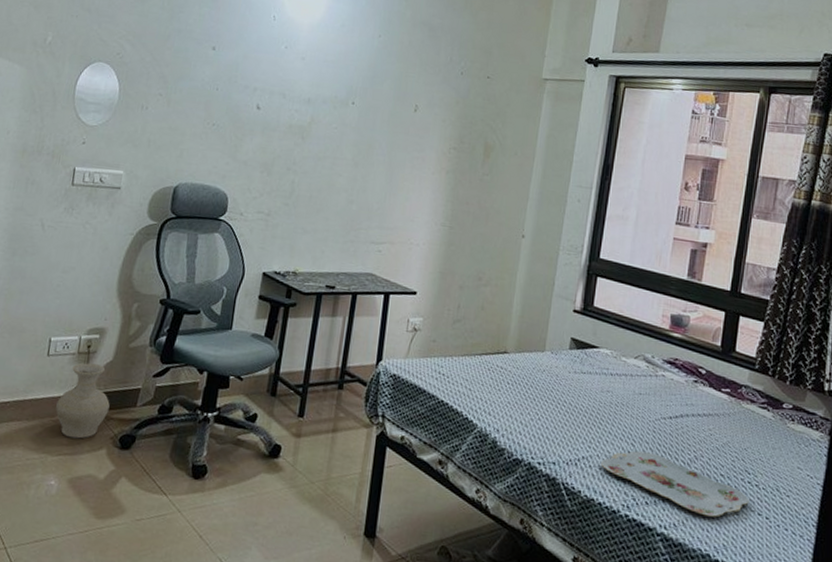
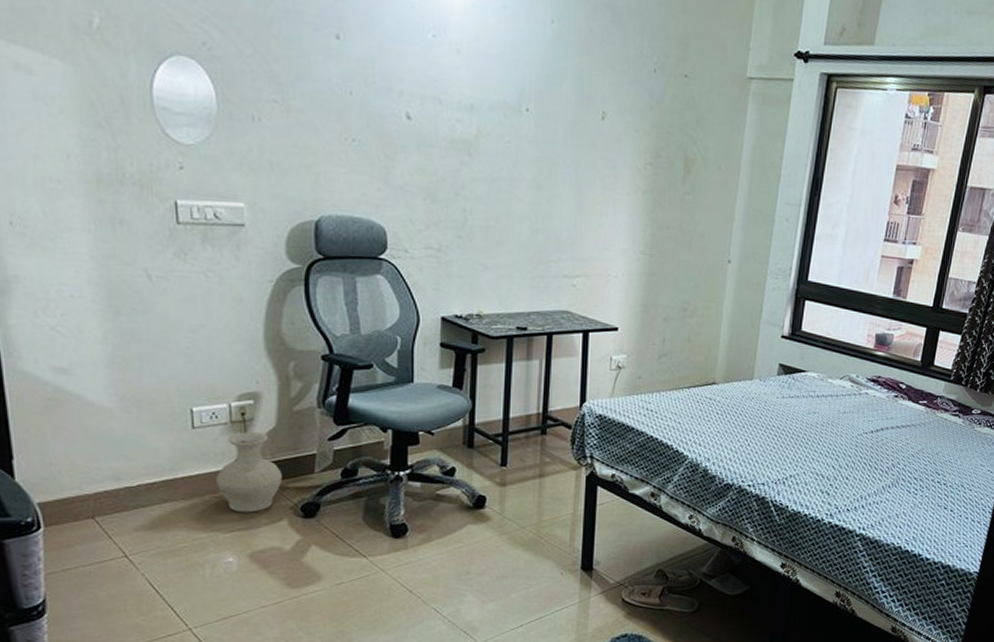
serving tray: present [601,450,749,517] -> none [807,465,938,515]

